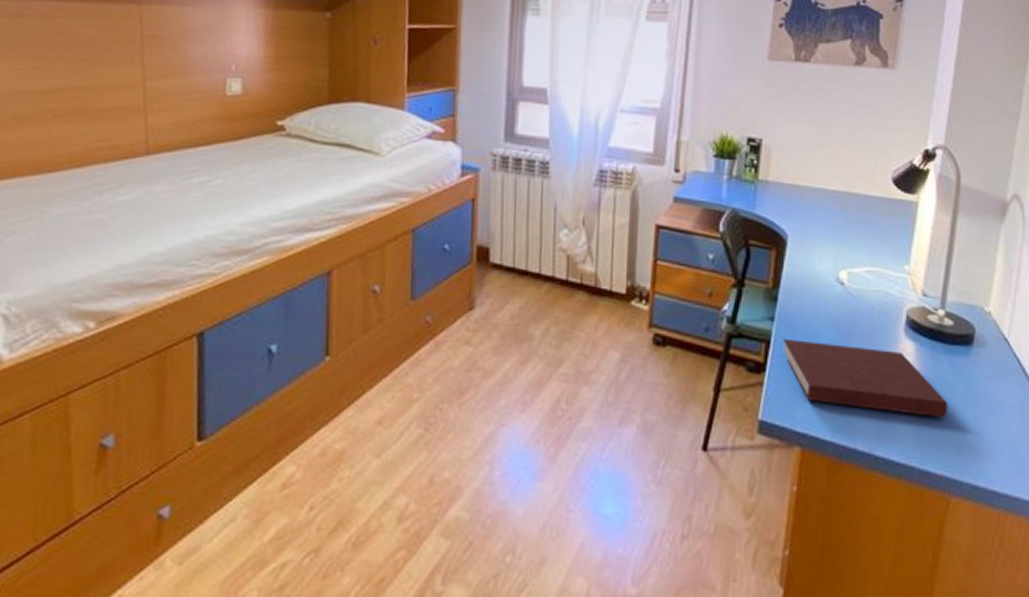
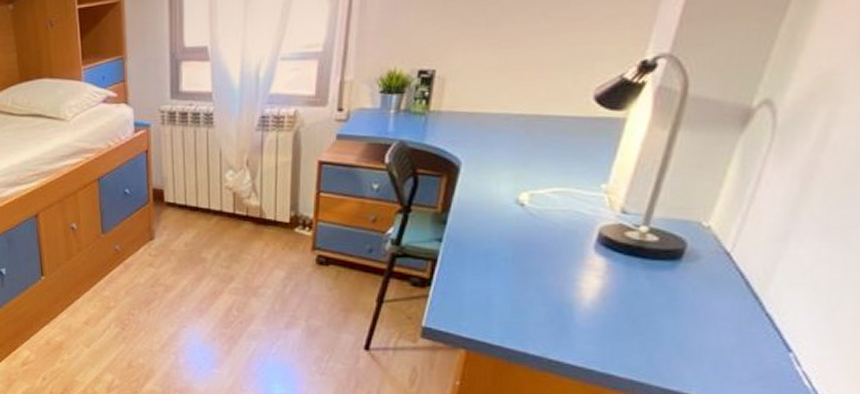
notebook: present [782,338,948,418] -> none [450,257,642,328]

